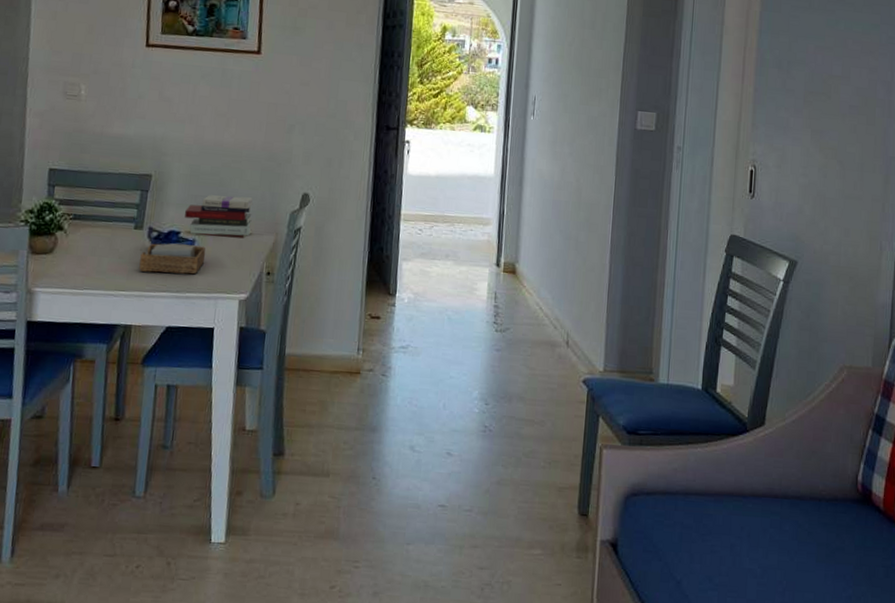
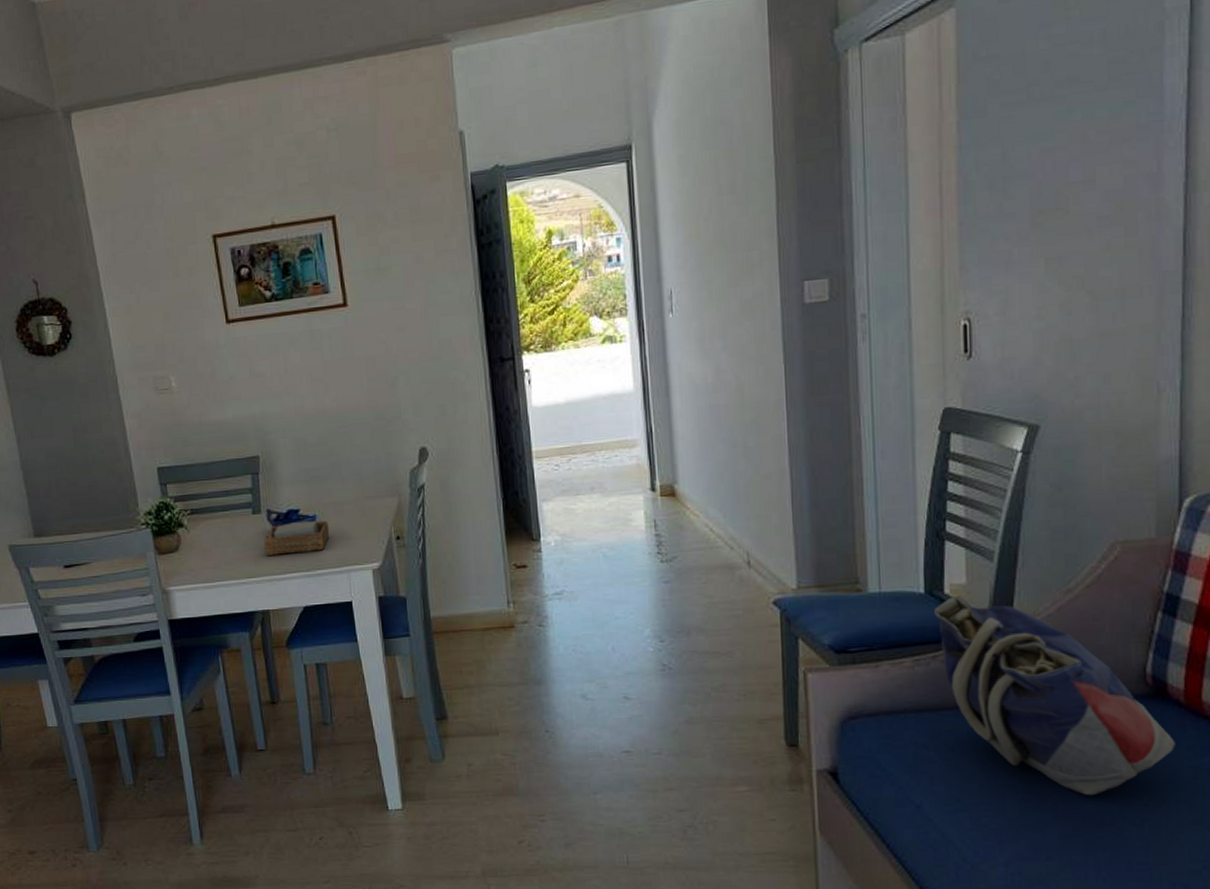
books: present [185,195,253,239] -> none [300,462,374,511]
tote bag: none [706,396,875,586] -> present [933,596,1175,796]

